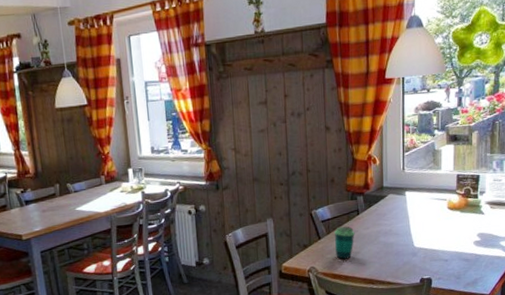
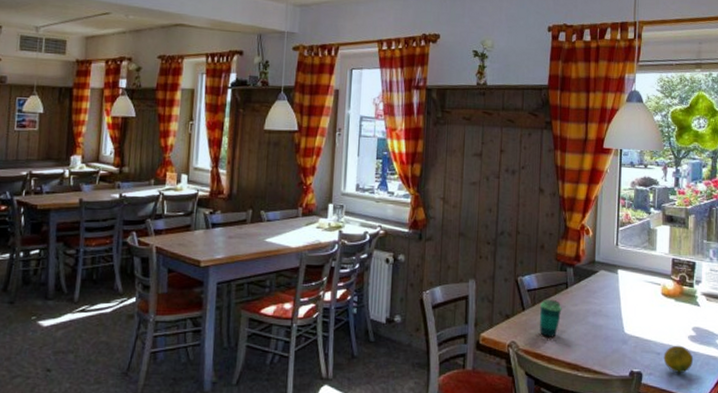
fruit: none [451,250,479,275] -> present [663,345,694,373]

